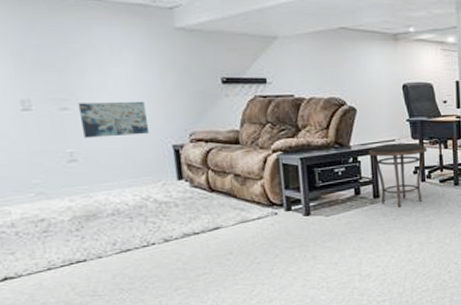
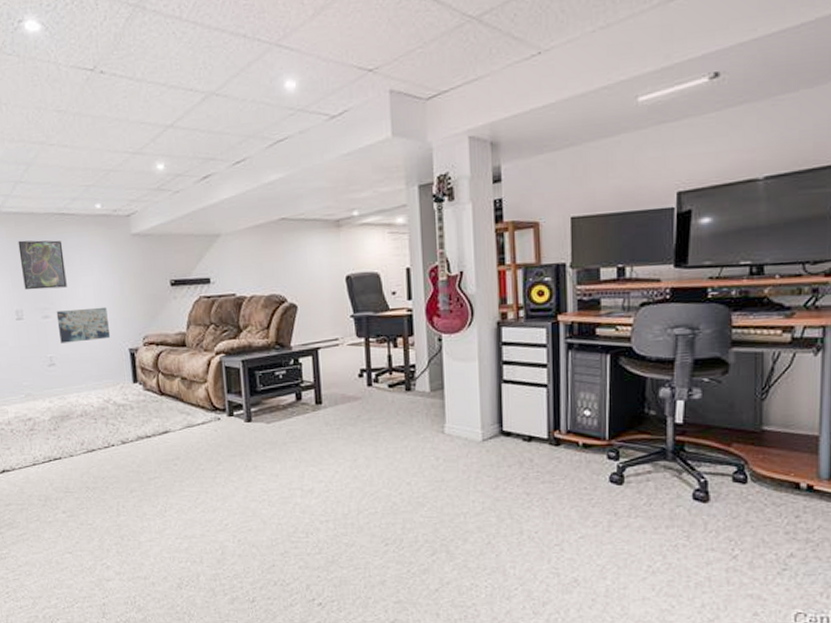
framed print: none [22,22,93,78] -> present [18,240,67,290]
side table: present [368,142,428,208] -> none [309,341,375,416]

